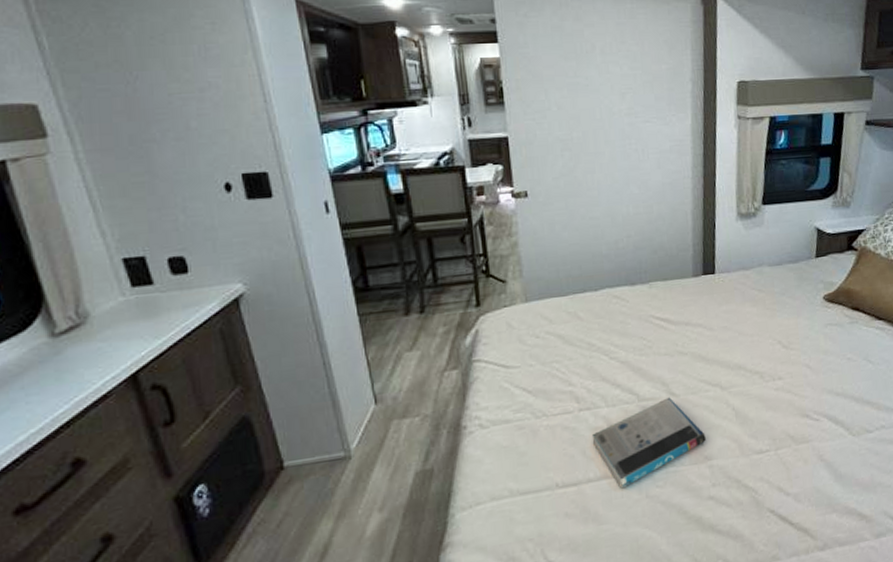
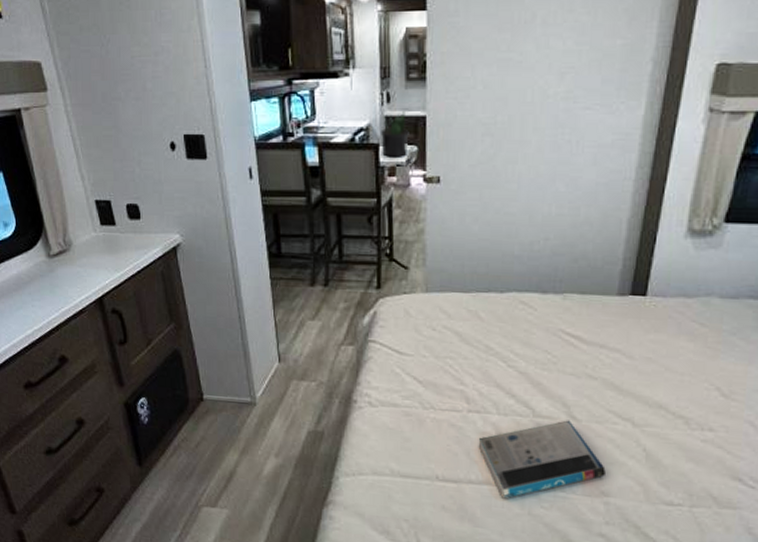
planter: none [464,134,494,178] -> present [381,111,409,159]

